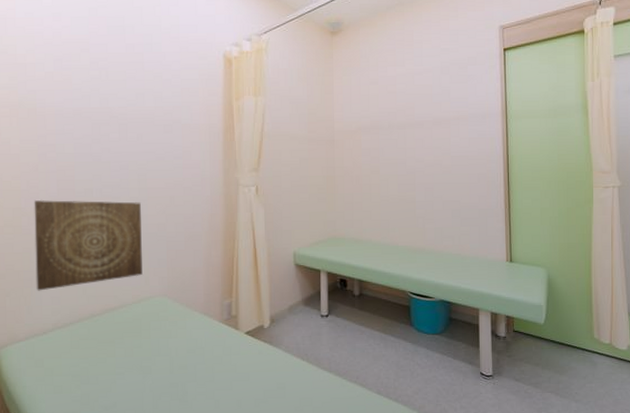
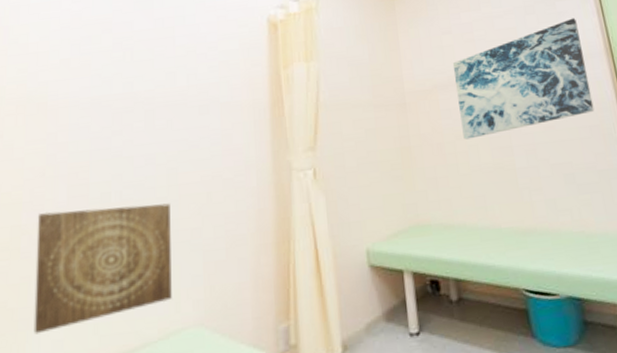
wall art: none [376,81,484,175] -> present [452,18,595,140]

